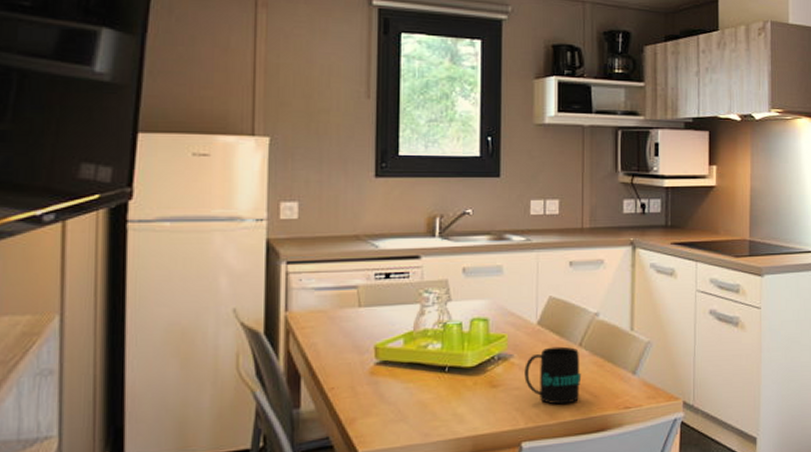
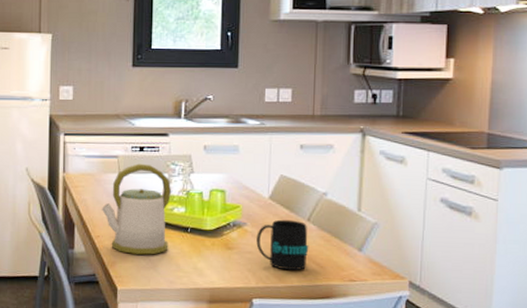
kettle: none [337,293,426,406] -> present [102,163,172,255]

